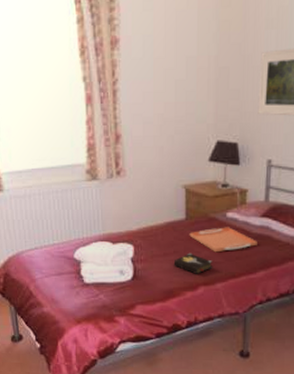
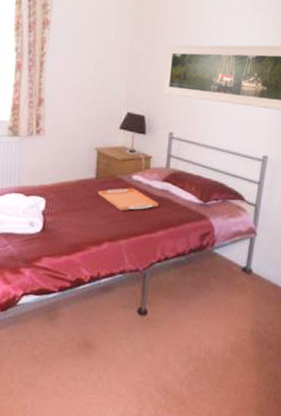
hardback book: present [173,252,213,274] -> none [81,209,118,230]

